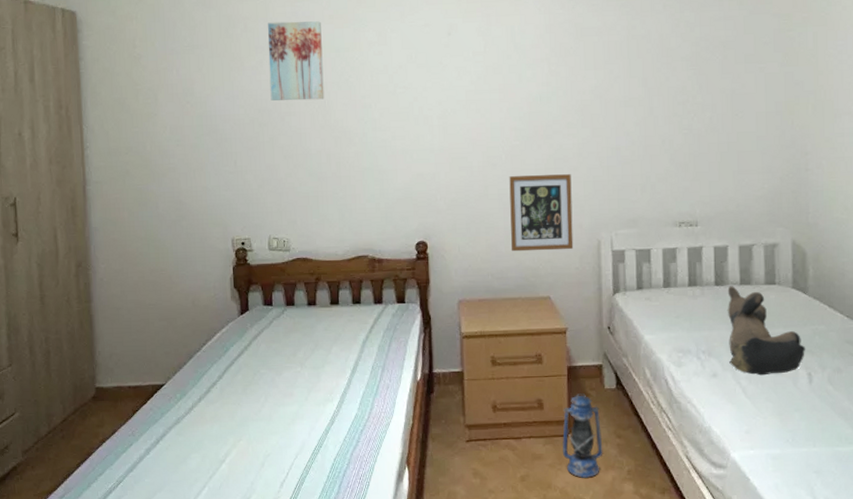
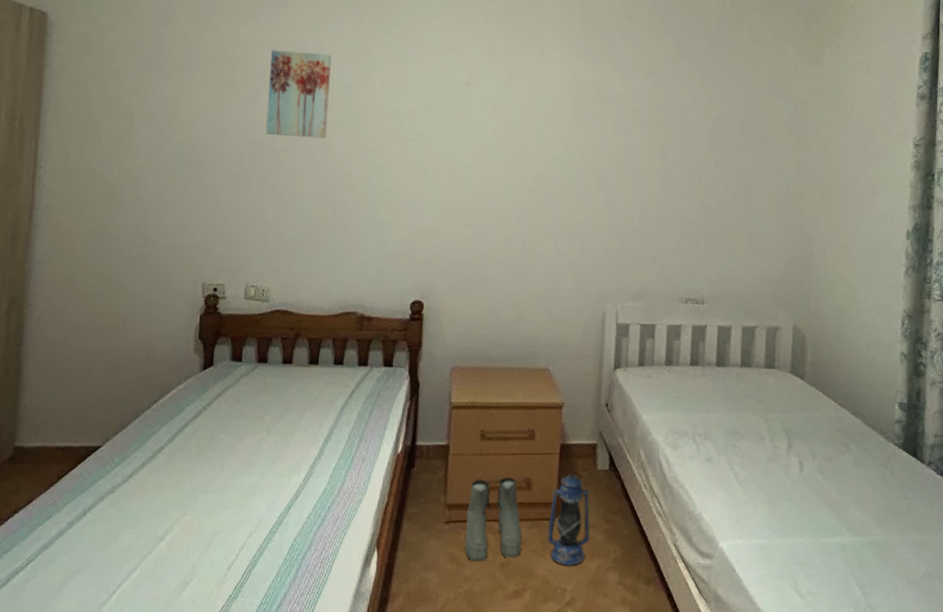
boots: none [485,399,539,475] -> present [464,477,522,561]
picture frame: present [509,174,574,252] -> none [512,237,582,320]
teddy bear: present [727,286,805,376] -> none [724,367,799,462]

